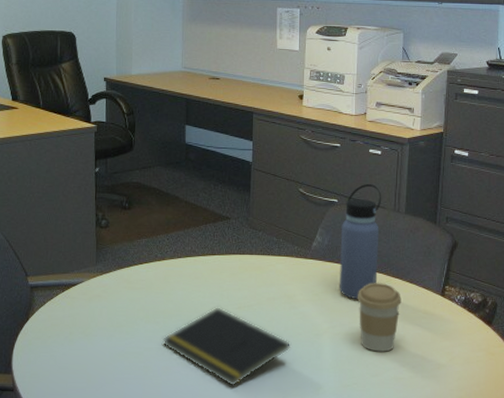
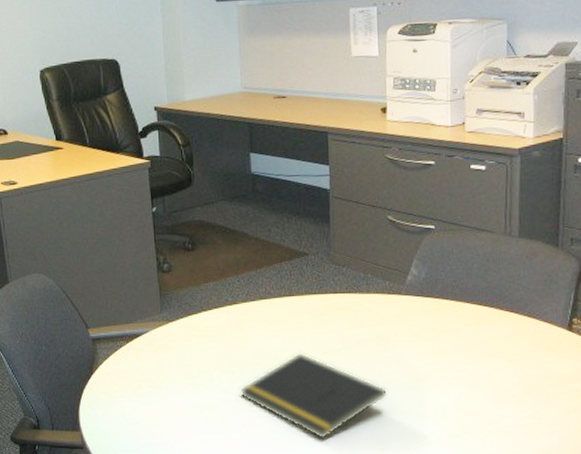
water bottle: present [340,184,382,299] -> none [440,205,489,338]
coffee cup: present [357,283,401,352] -> none [463,318,519,397]

